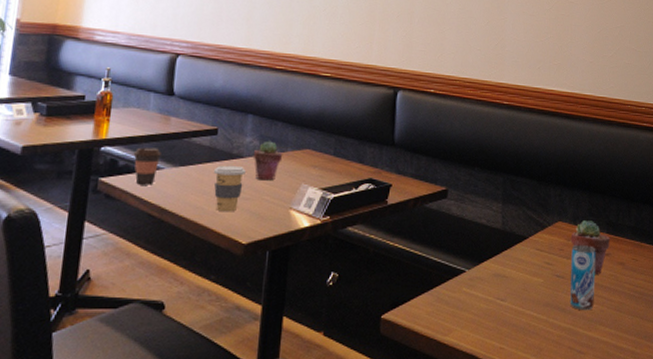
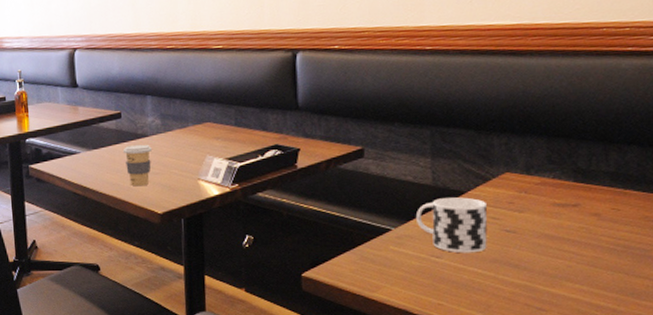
coffee cup: present [133,147,163,185] -> none [52,135,77,169]
potted succulent: present [252,141,283,181] -> none [156,118,185,156]
cup: none [487,242,543,297] -> present [416,197,487,253]
beverage can: present [569,245,596,311] -> none [524,196,559,267]
potted succulent: present [570,220,610,275] -> none [523,169,578,228]

